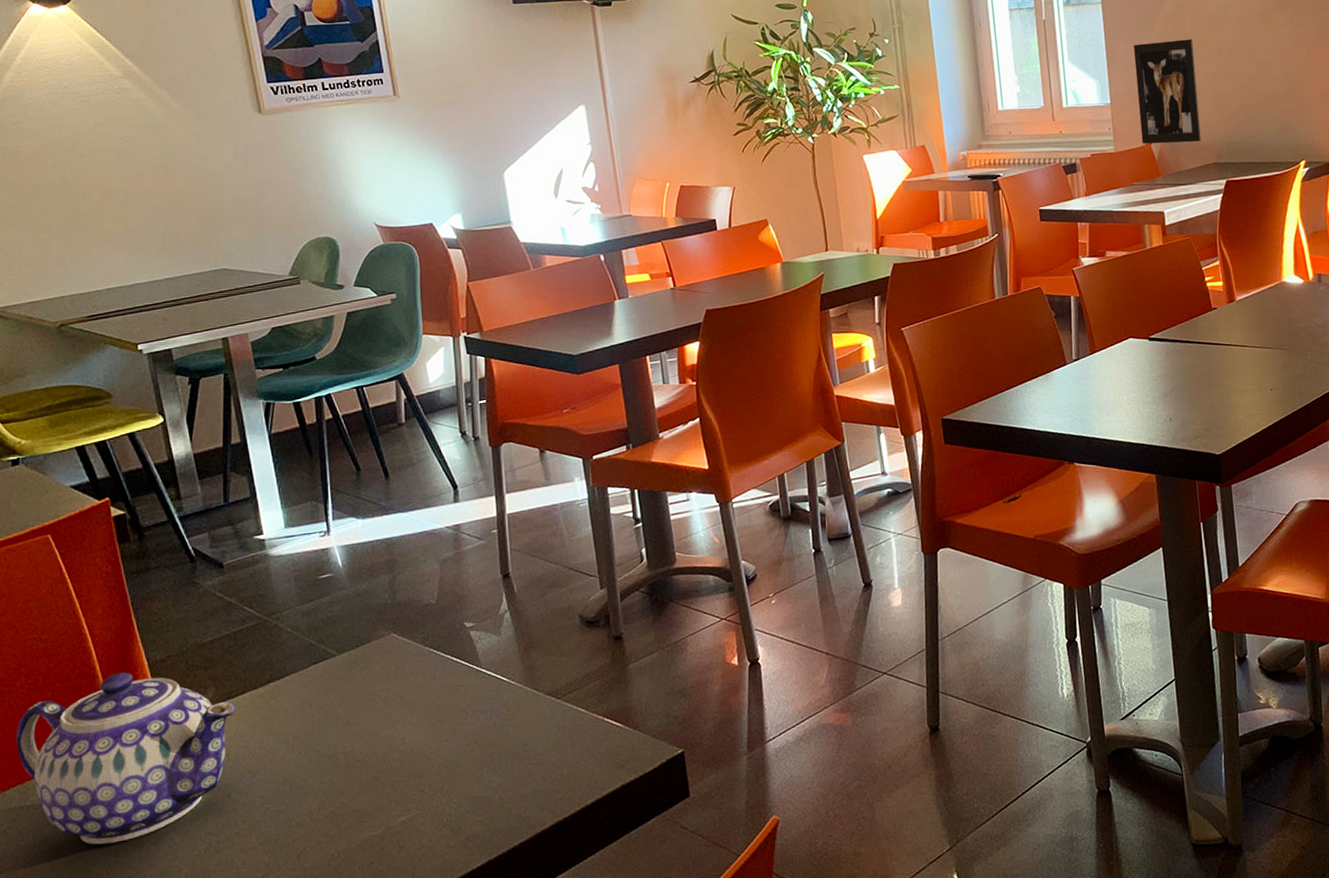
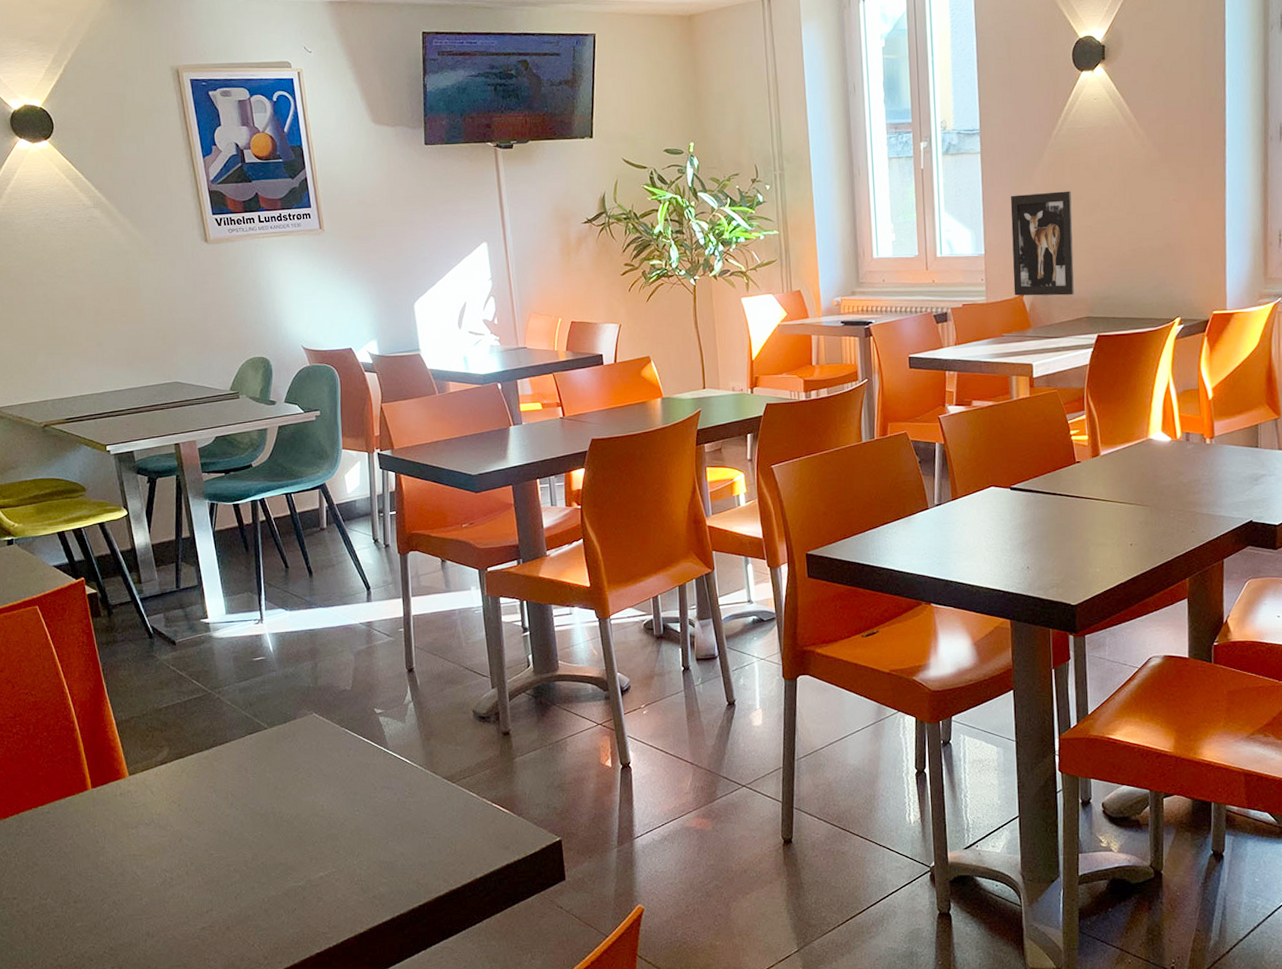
teapot: present [16,672,236,845] -> none [13,728,186,871]

